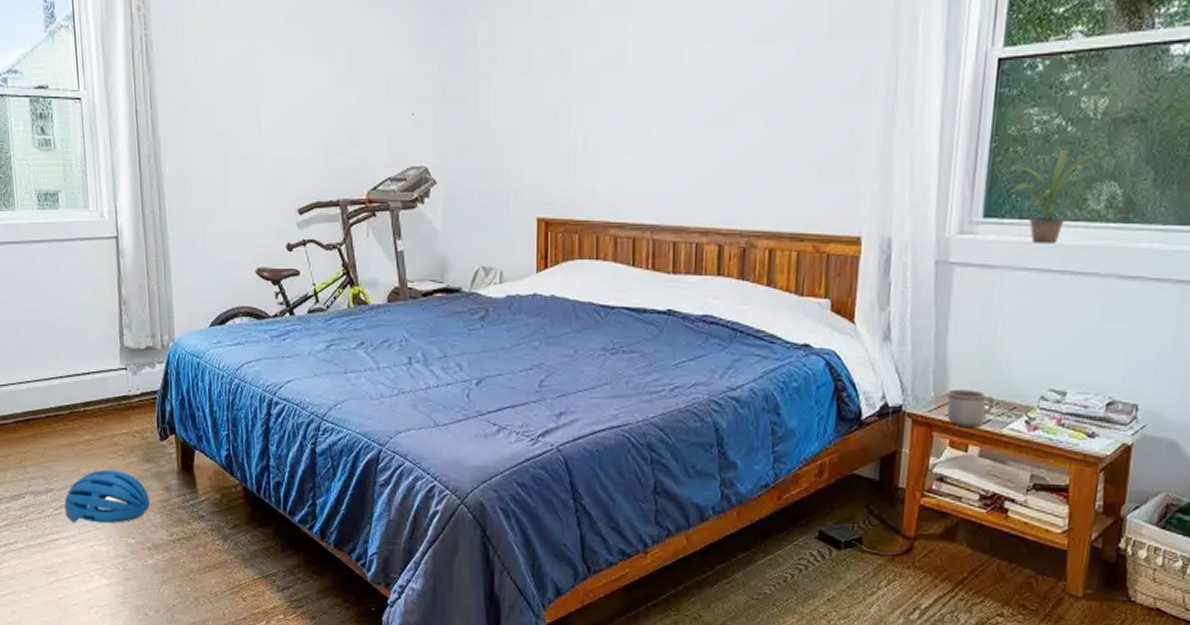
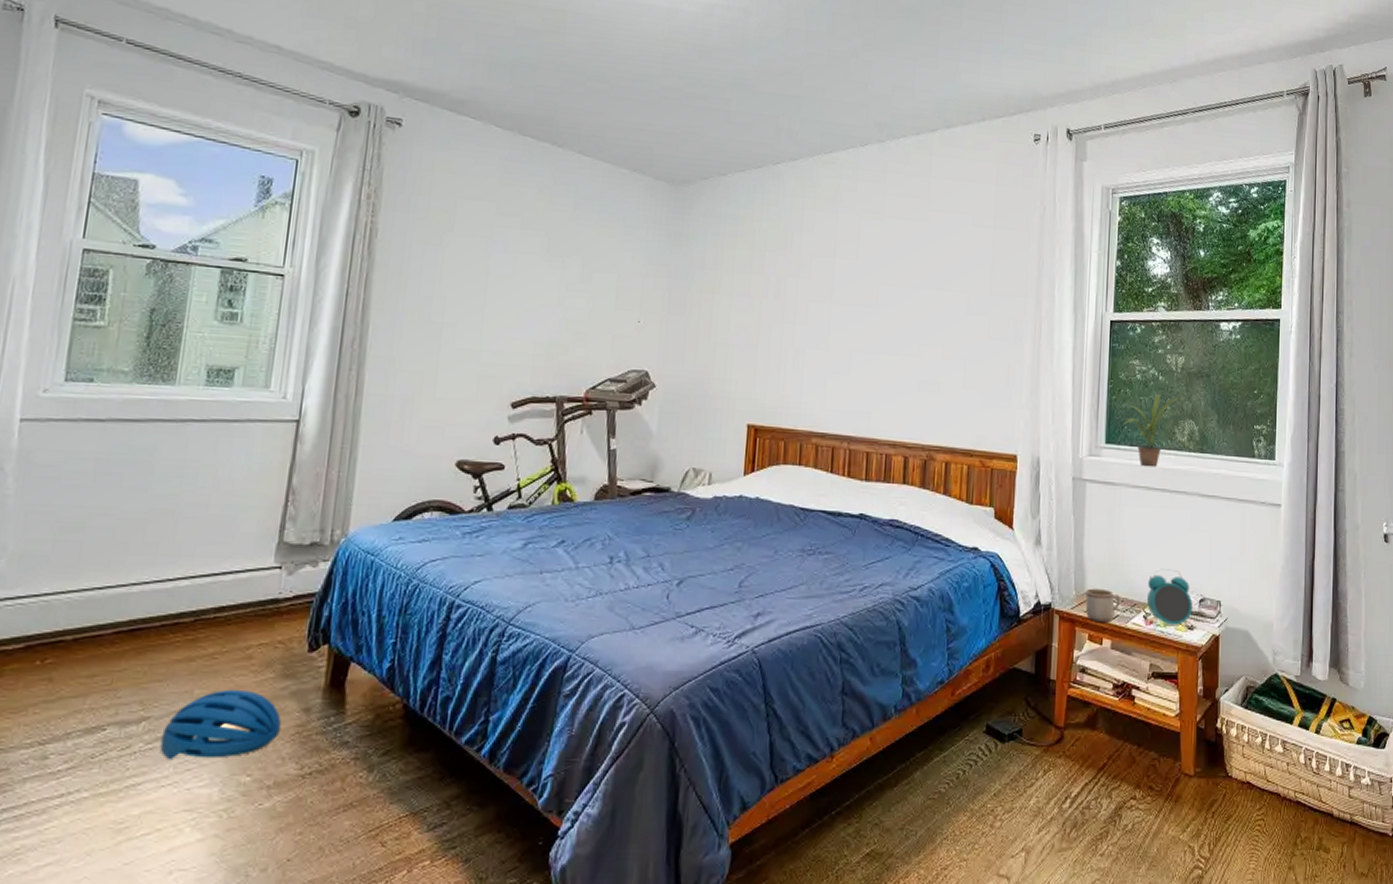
alarm clock: none [1030,365,1097,439] -> present [1146,567,1193,631]

